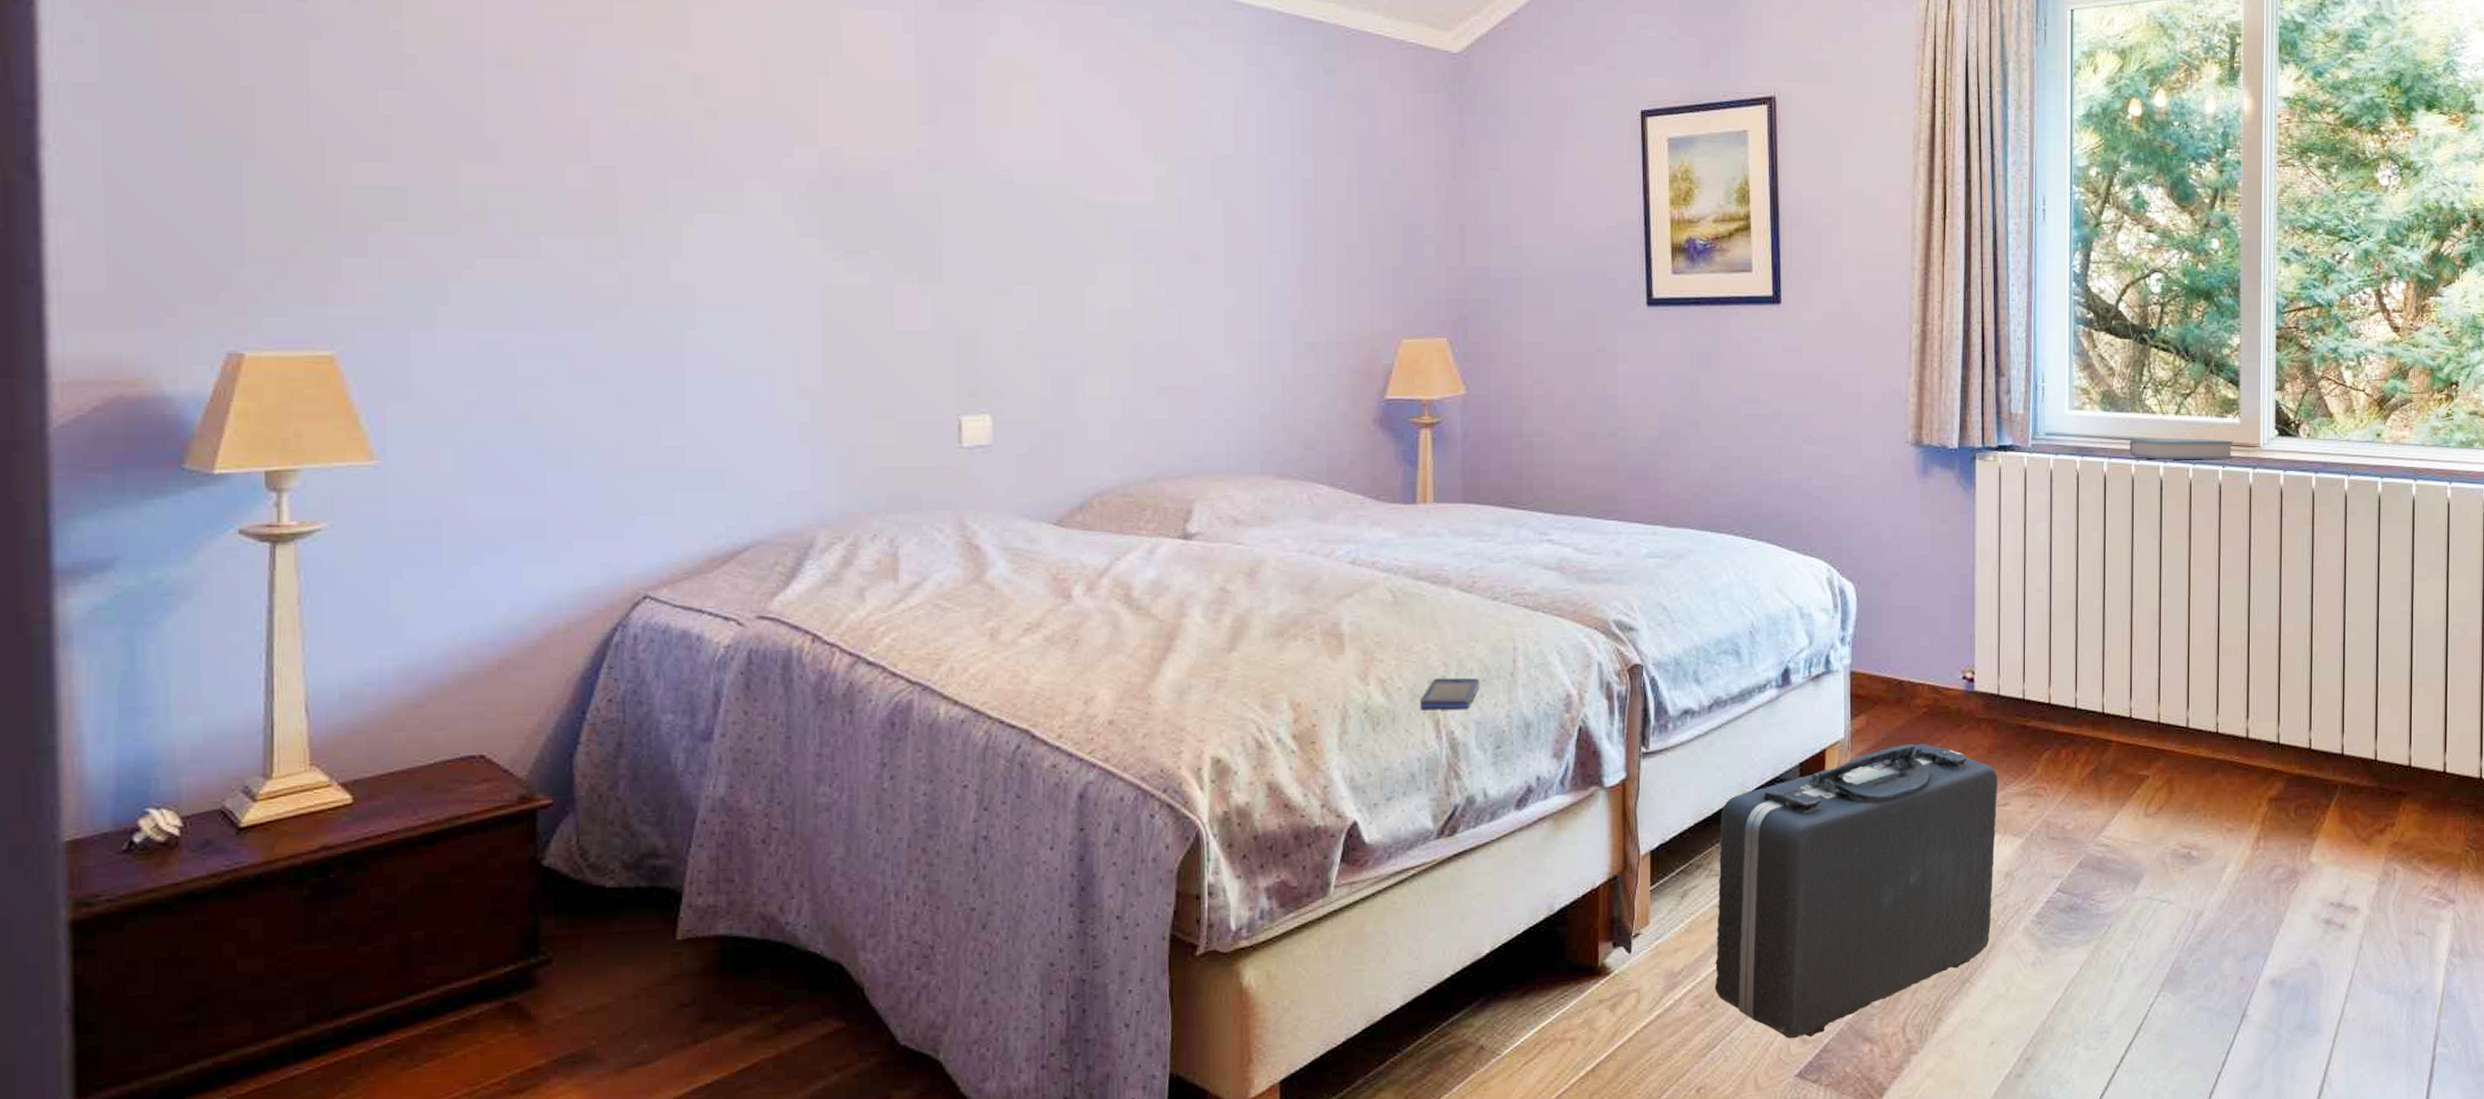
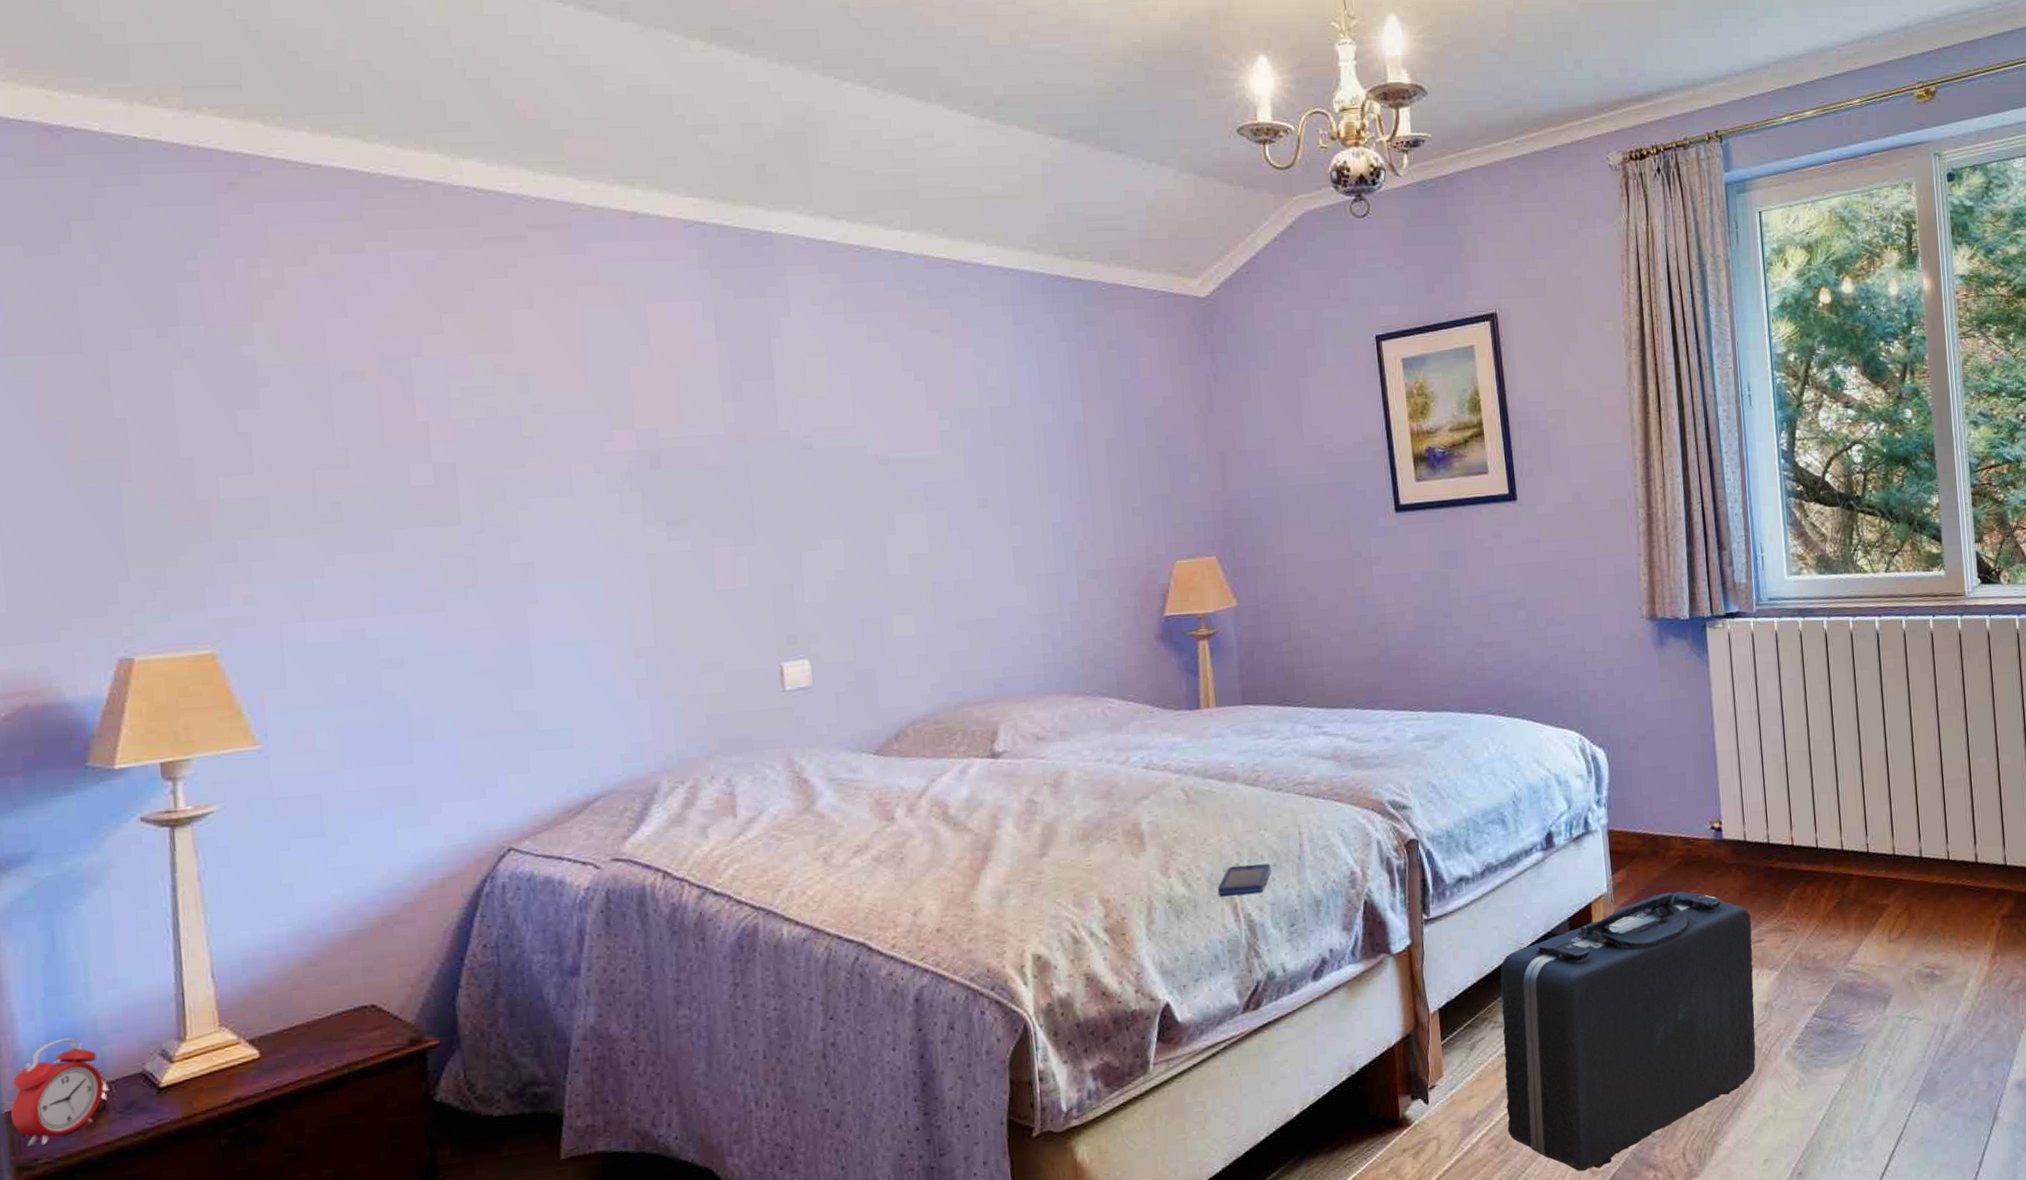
alarm clock: none [73,765,178,881] -> present [11,1037,104,1146]
book: present [2129,438,2233,460] -> none [1845,591,1941,615]

